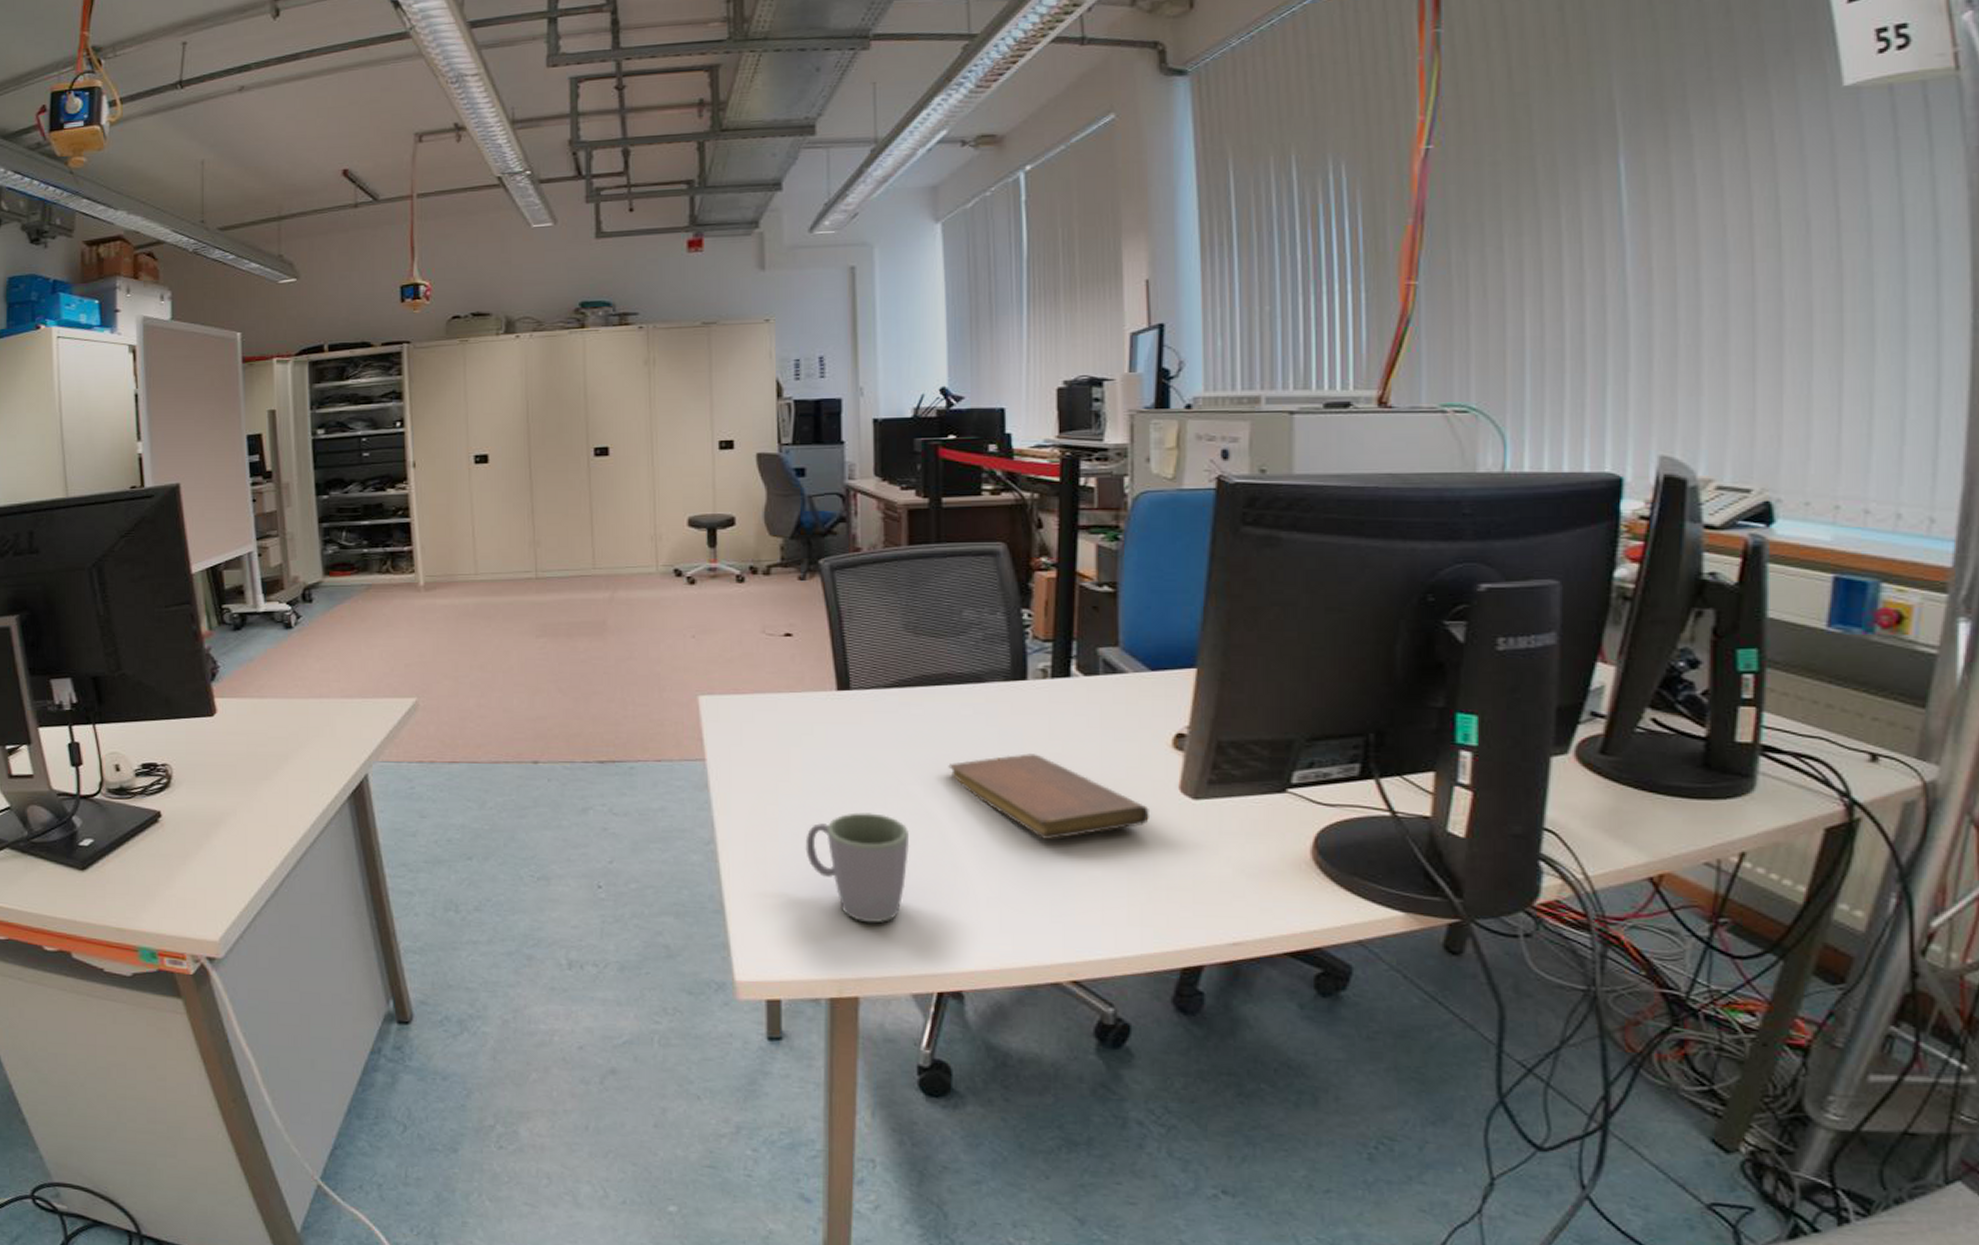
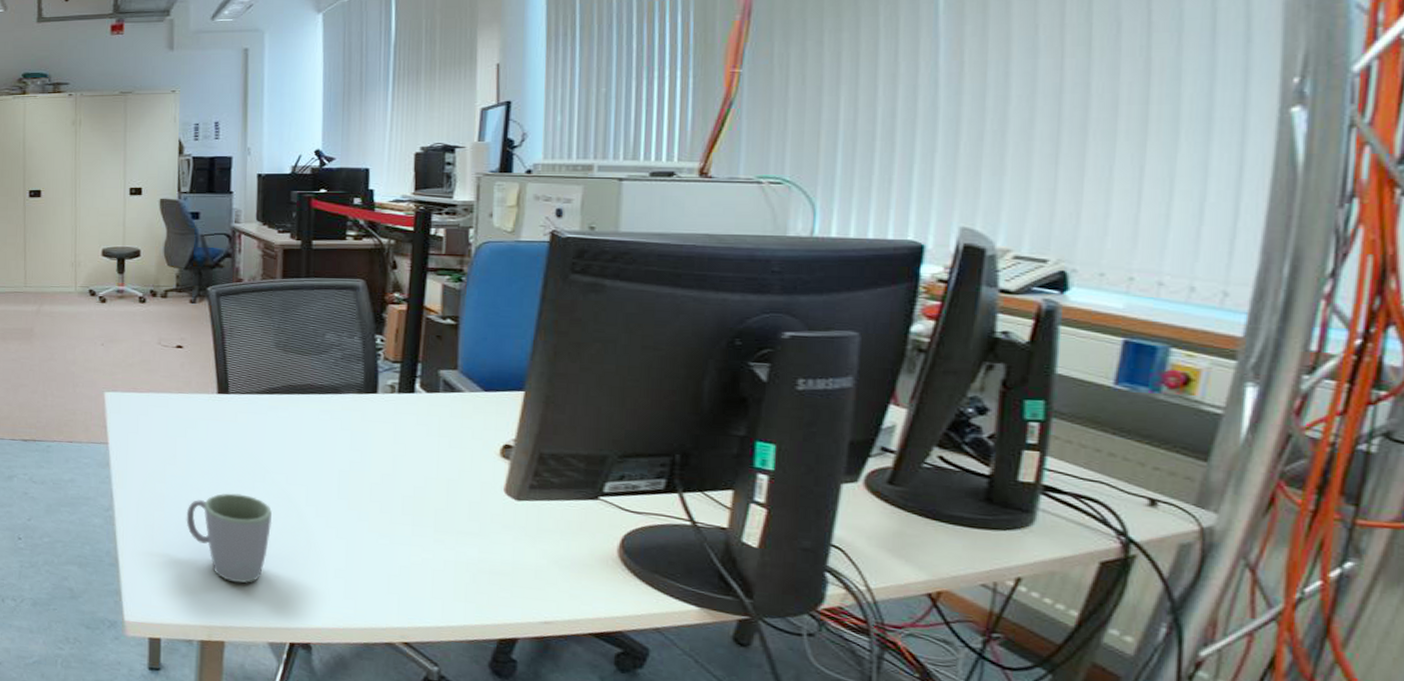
notebook: present [948,753,1151,840] -> none [307,454,478,526]

